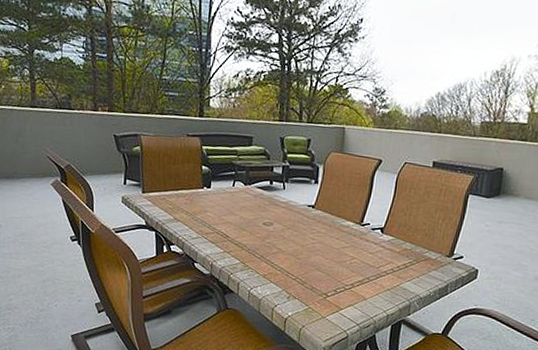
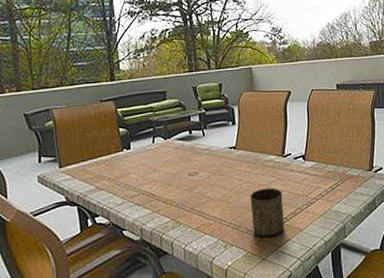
cup: none [318,251,354,299] -> present [250,187,285,238]

